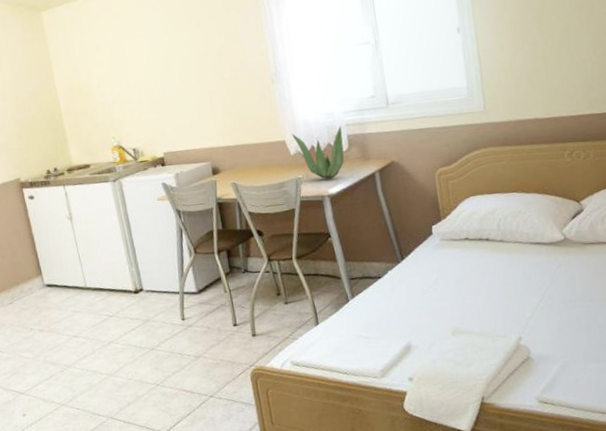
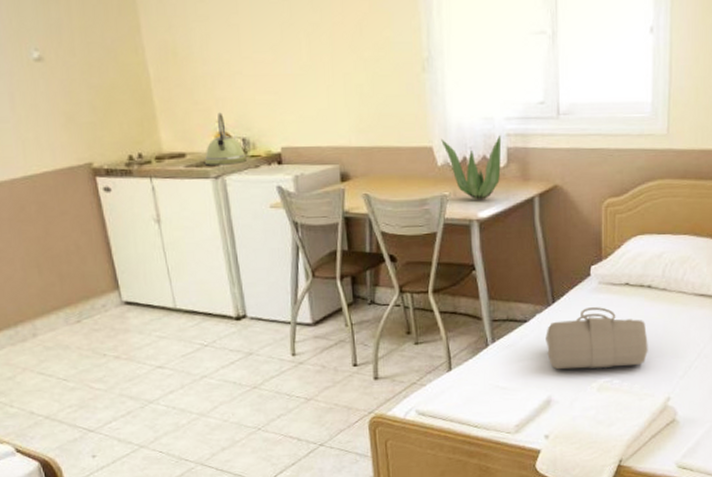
kettle: none [104,131,137,172] -> present [204,112,247,166]
handbag: none [399,260,495,318] -> present [546,307,648,370]

